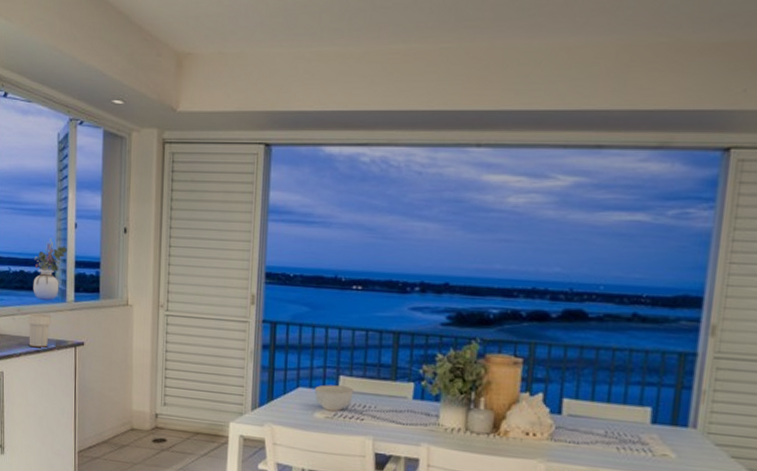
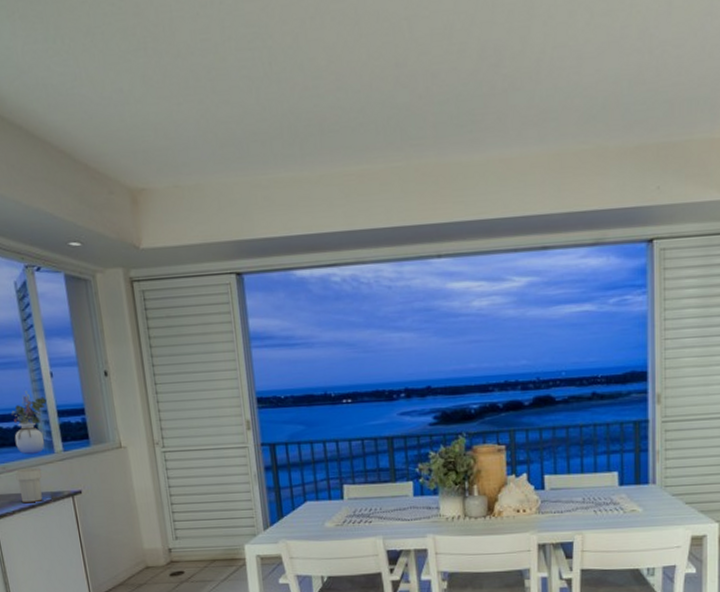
bowl: present [315,384,354,412] -> none [322,494,359,519]

